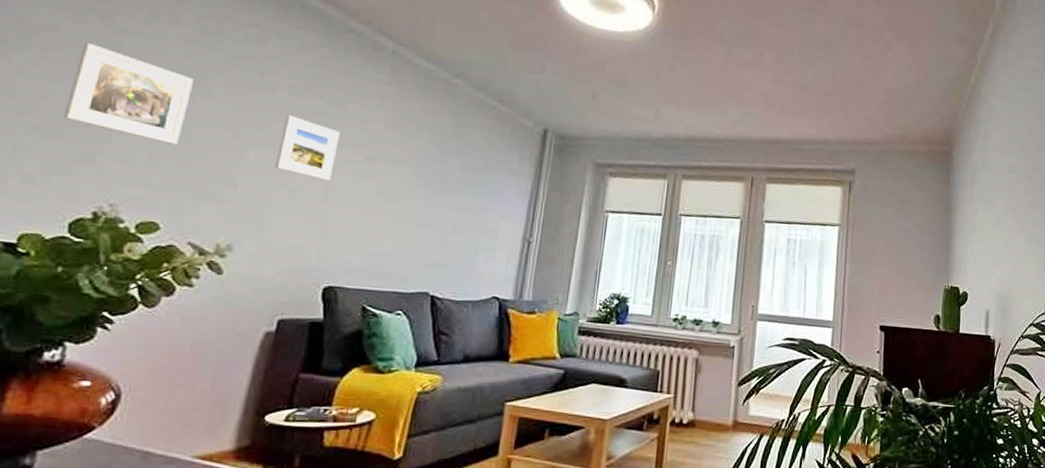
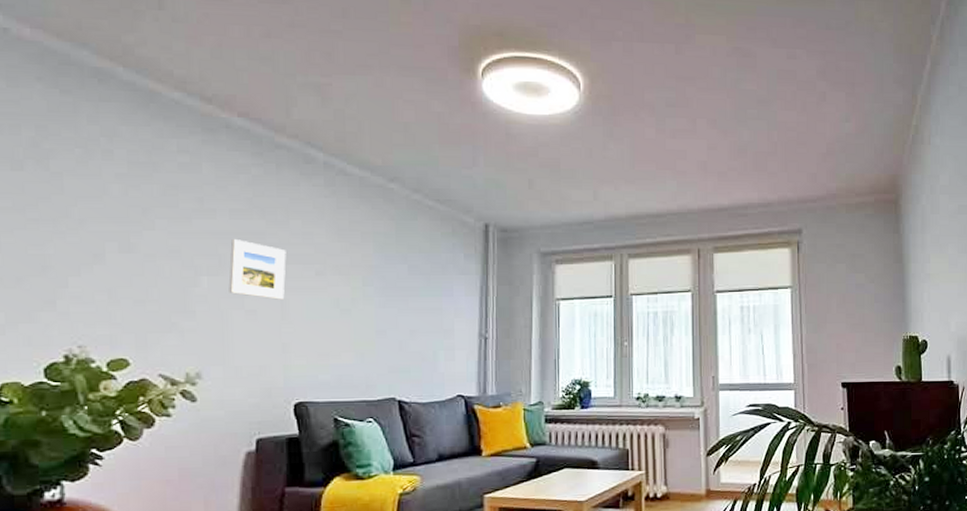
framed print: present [63,42,193,145] -> none [18,189,136,281]

